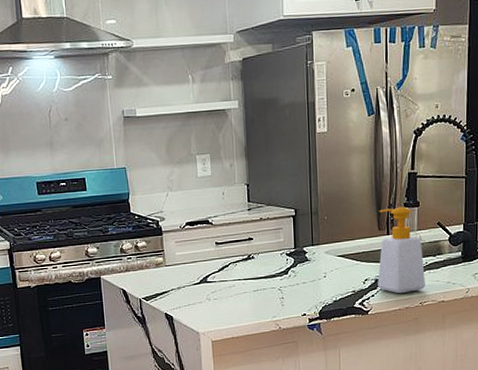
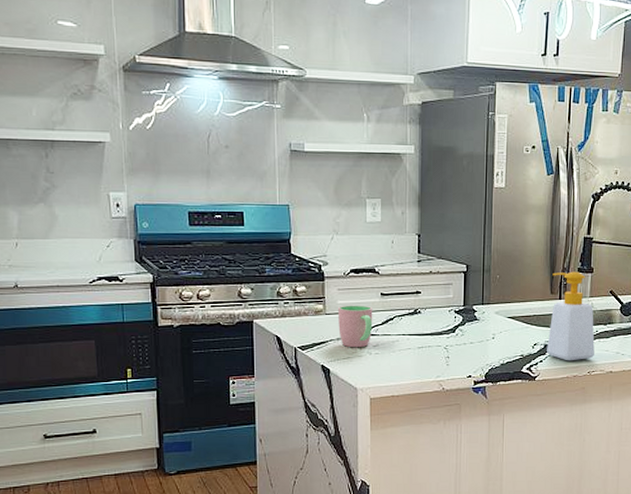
cup: none [177,255,210,296] -> present [338,305,373,348]

